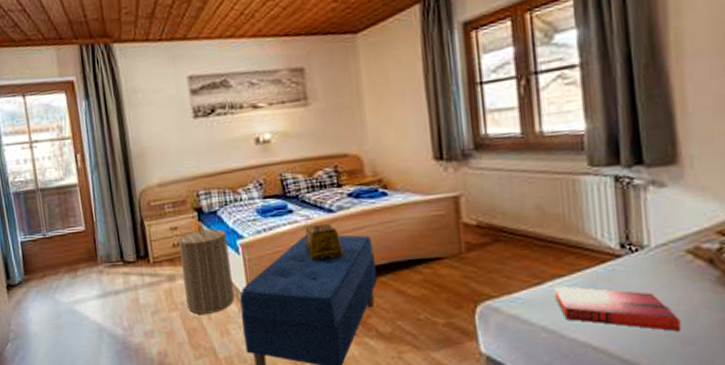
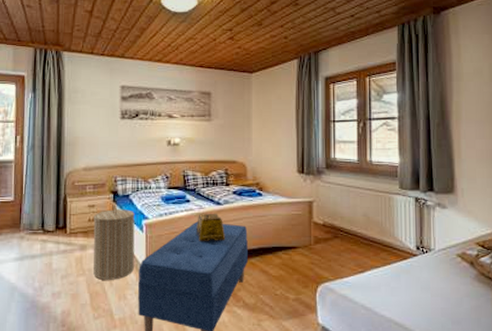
hardback book: present [554,285,682,331] -> none [372,274,452,313]

